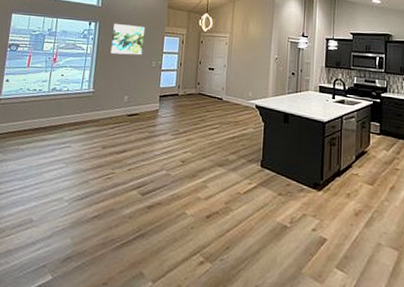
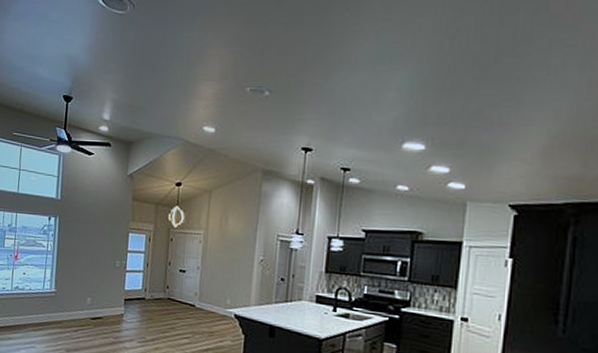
wall art: present [110,23,145,55] -> none [71,217,108,254]

